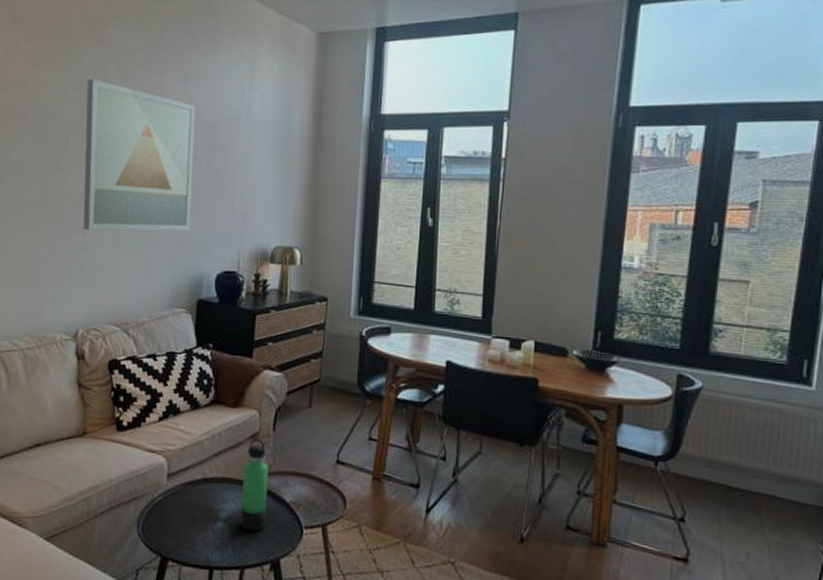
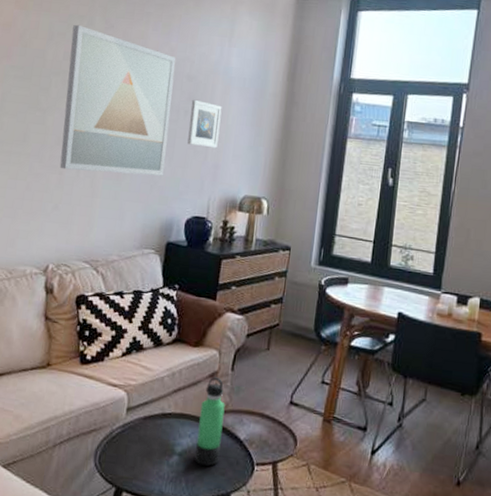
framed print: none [213,148,247,199] -> present [187,99,222,149]

